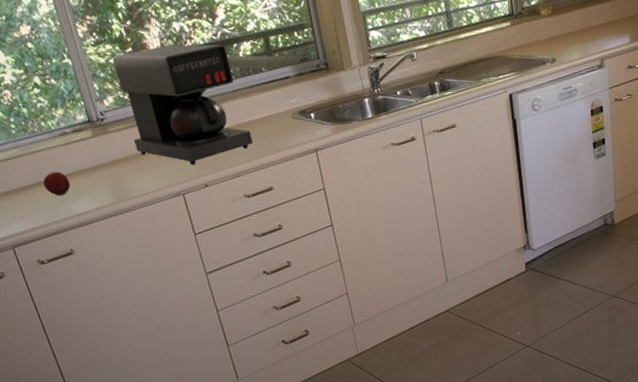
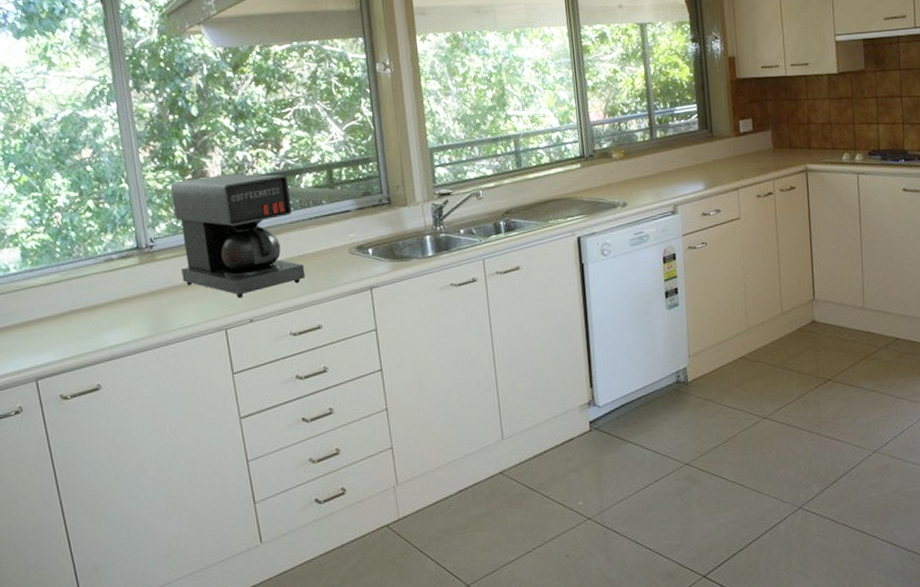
fruit: present [43,171,71,196] -> none [80,299,108,326]

